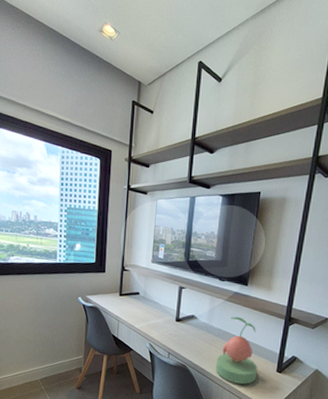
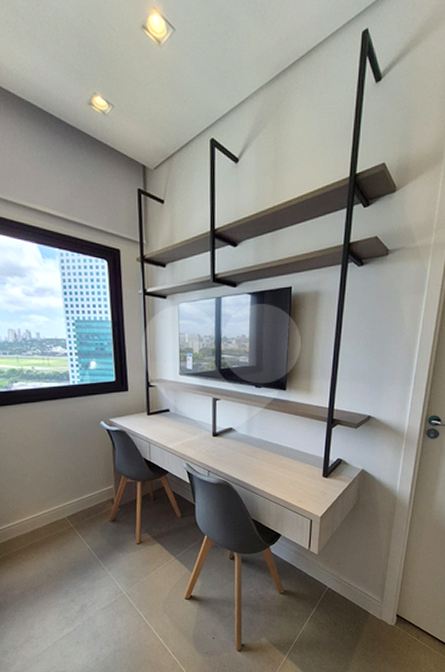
plant: present [215,316,258,385] -> none [259,424,304,494]

